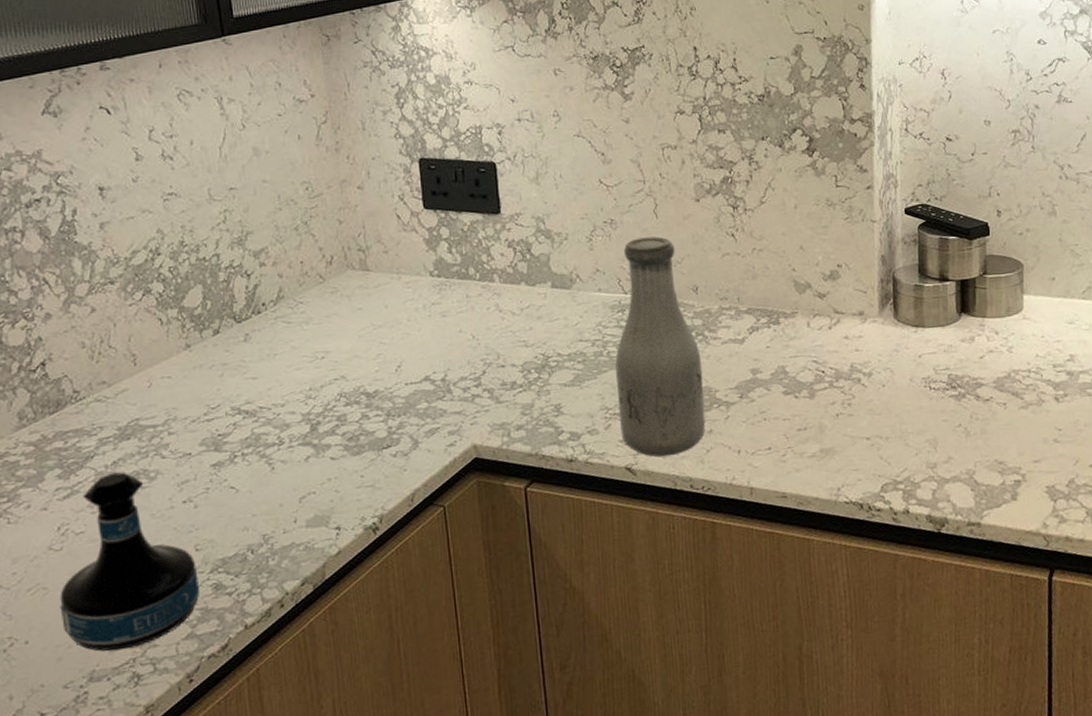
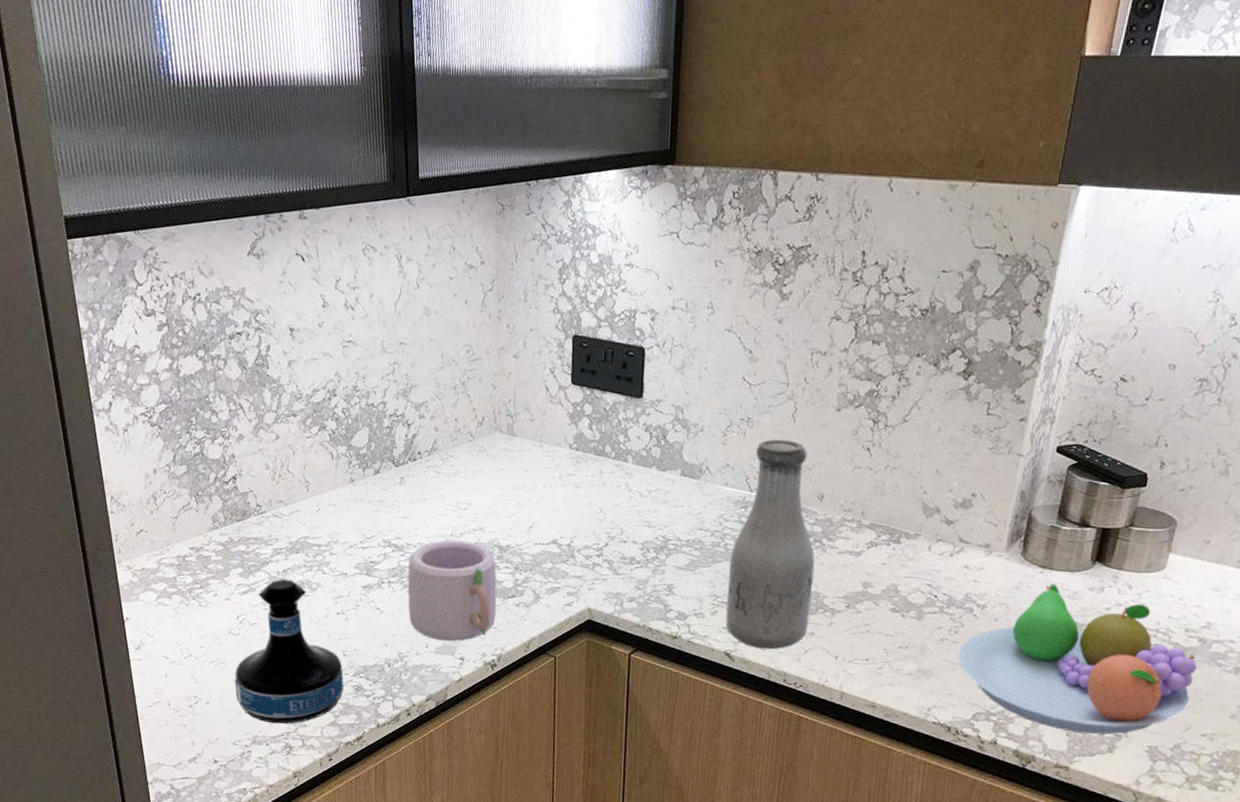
mug: none [263,393,372,512] -> present [407,540,497,641]
fruit bowl: none [855,341,1072,486] -> present [958,584,1197,735]

